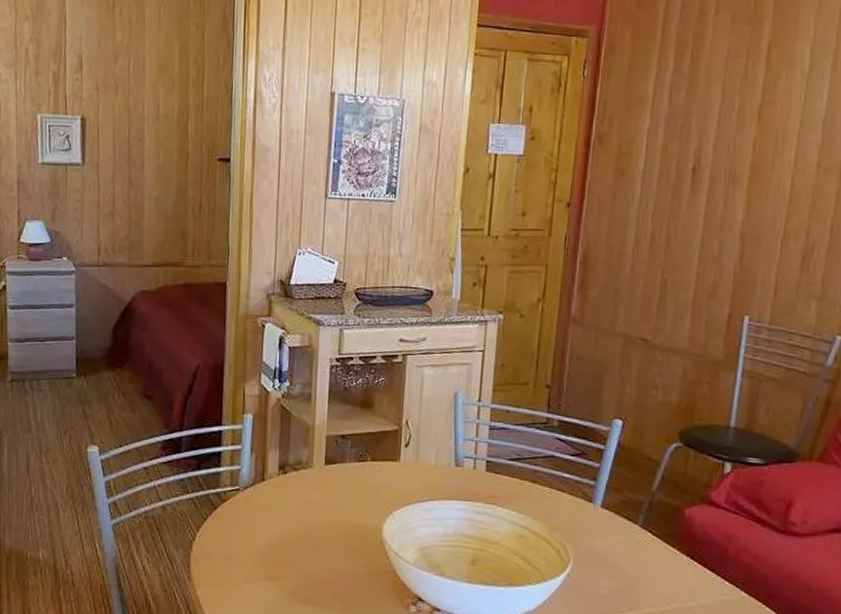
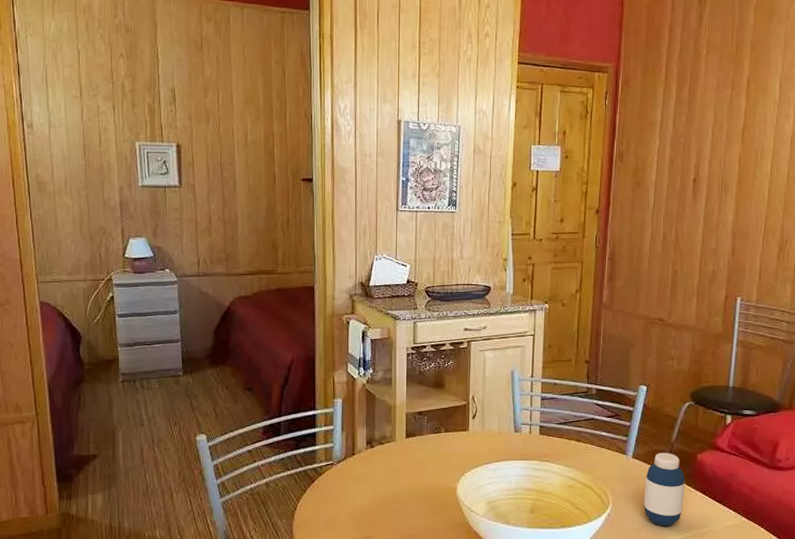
medicine bottle: none [613,503,669,596] -> present [643,453,686,527]

